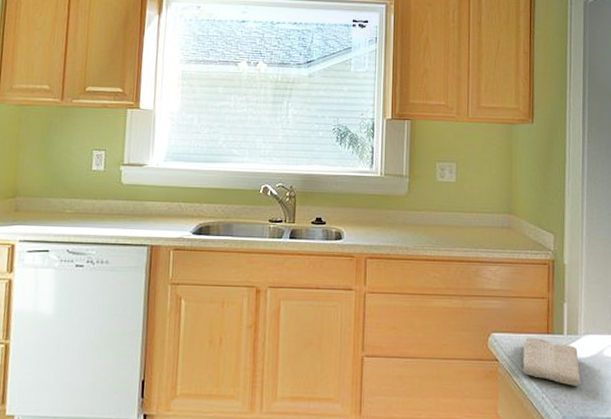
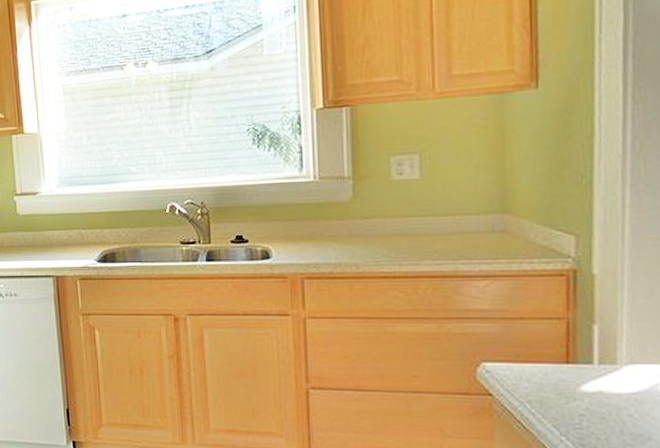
washcloth: present [522,337,581,386] -> none [528,367,622,428]

